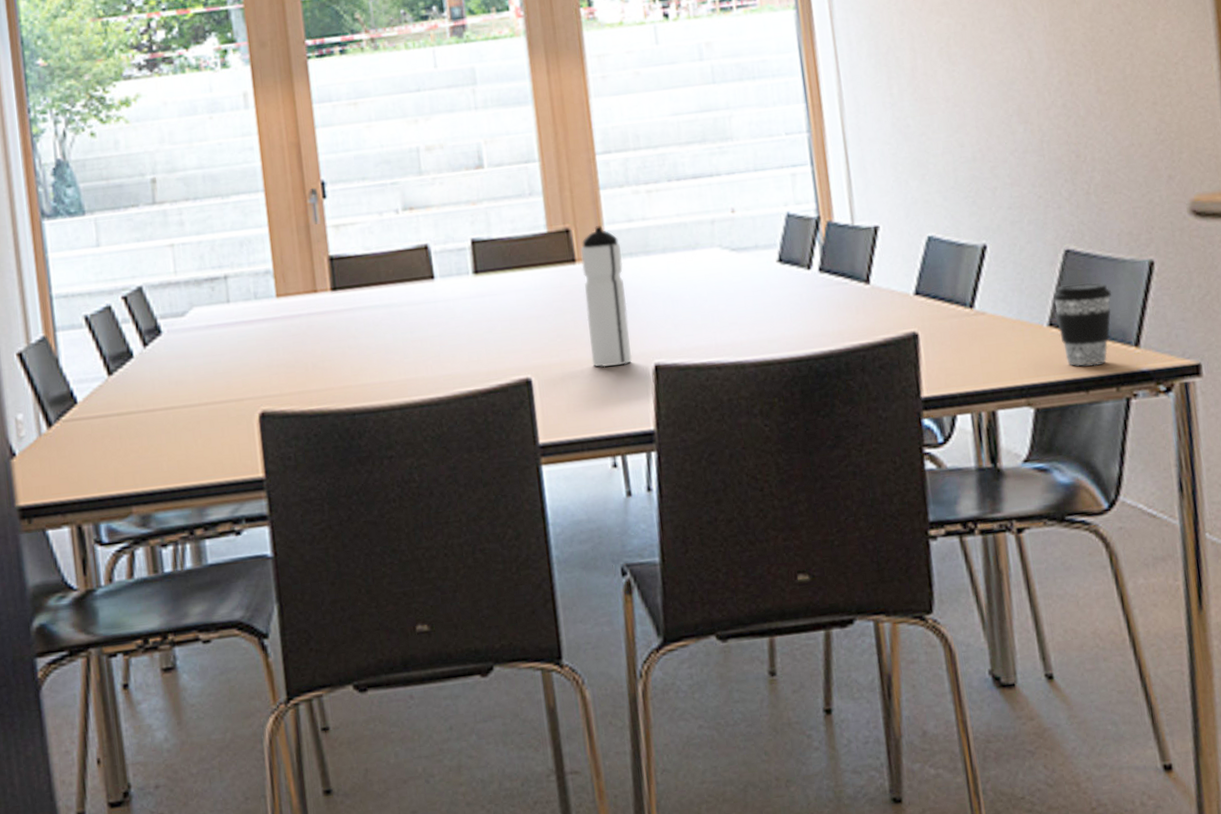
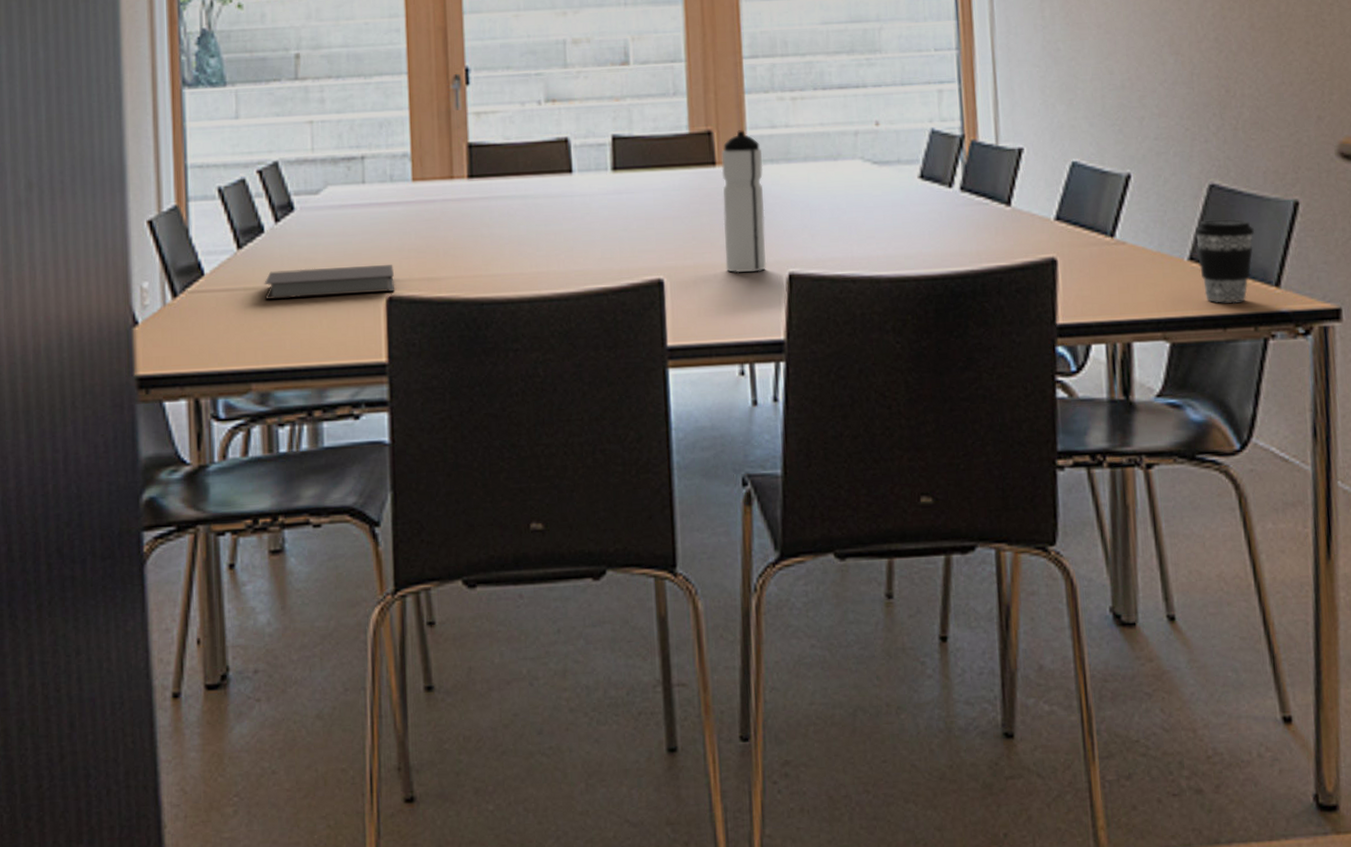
notebook: none [137,381,267,424] -> present [264,265,395,300]

